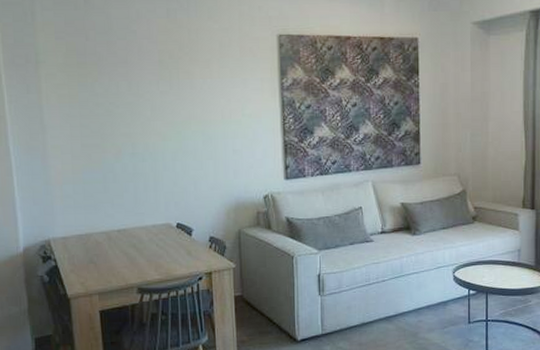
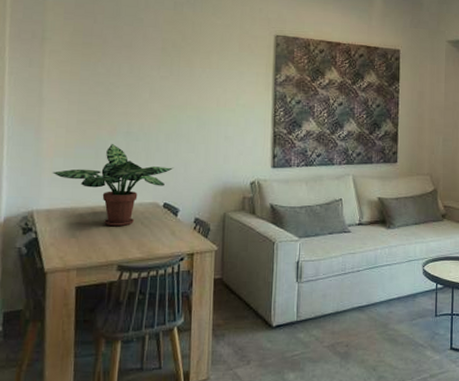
potted plant: none [63,167,184,250] -> present [52,144,174,227]

